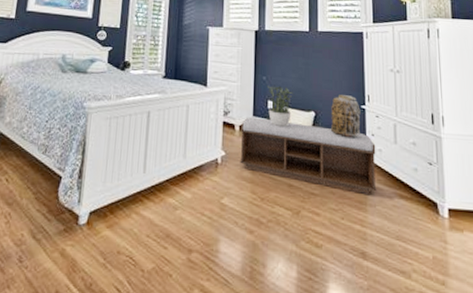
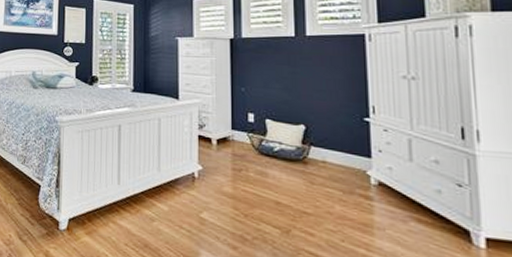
bench: present [240,117,377,196] -> none [218,130,387,218]
potted plant: present [266,85,294,127] -> none [246,96,279,141]
decorative urn: present [331,95,361,139] -> none [325,106,364,155]

